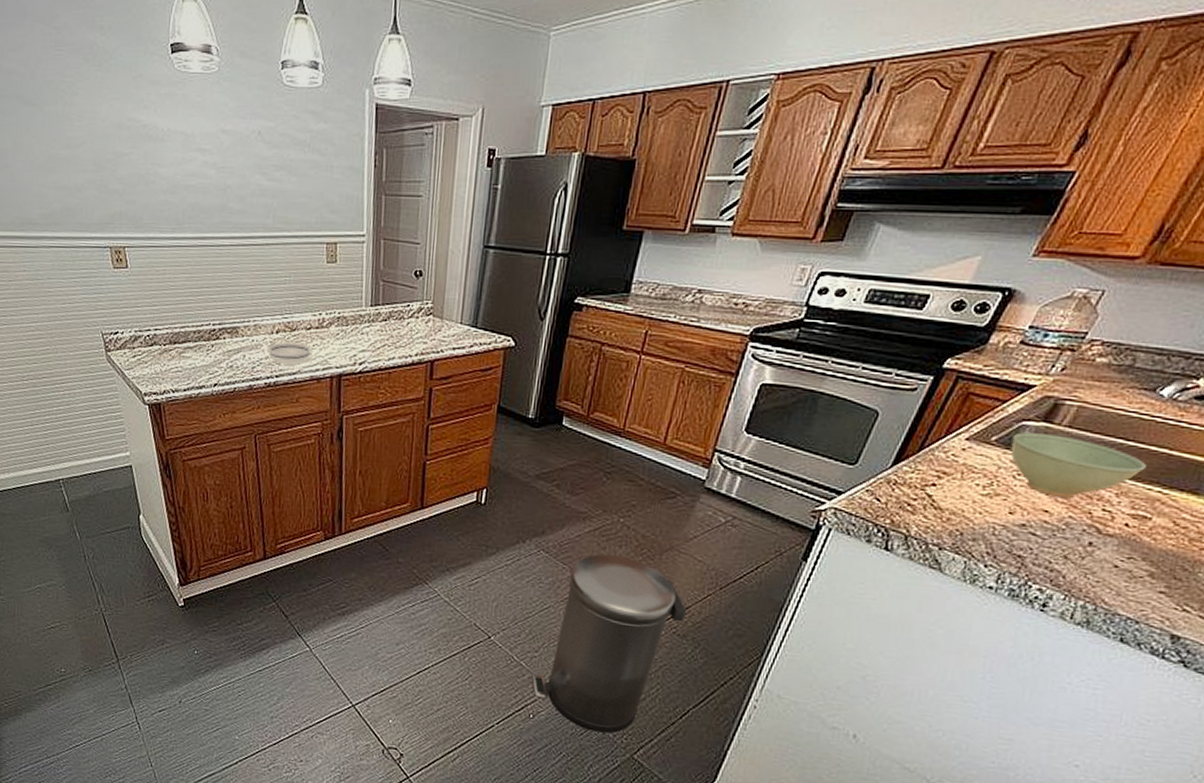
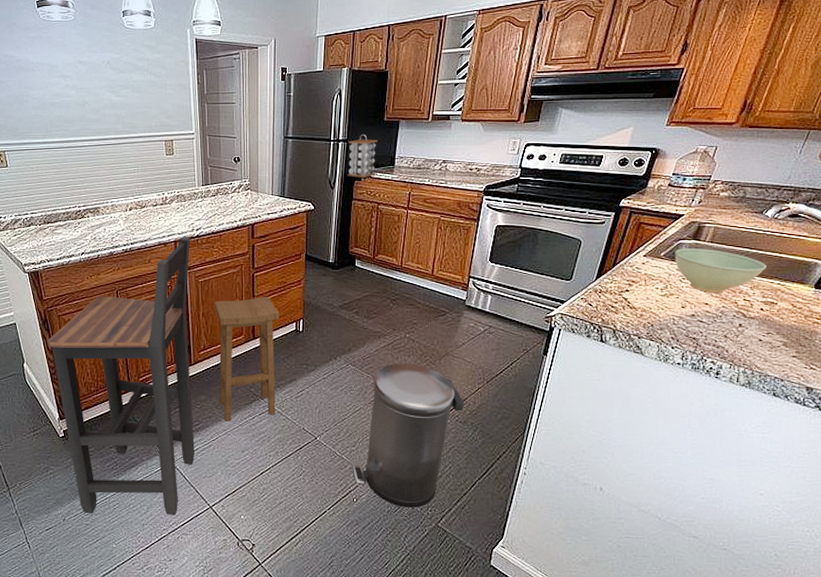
bar stool: none [168,372,351,711] -> present [47,237,195,515]
bowl: present [268,342,311,367] -> none [124,217,158,236]
bar stool: none [373,455,457,607] -> present [214,296,279,422]
spice rack: none [564,246,611,308] -> present [347,134,378,178]

